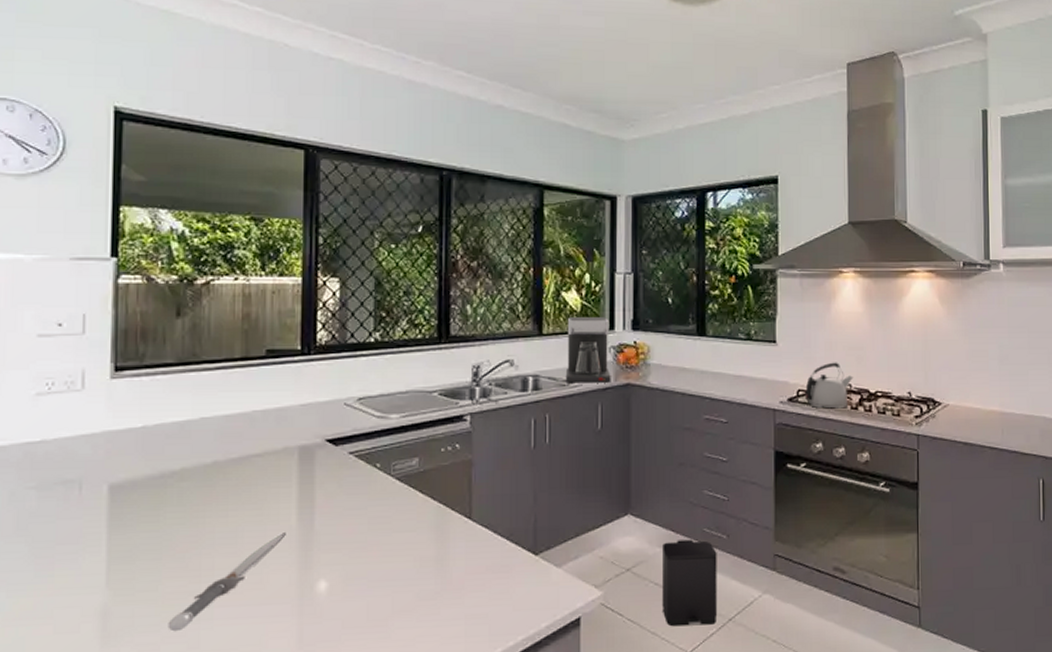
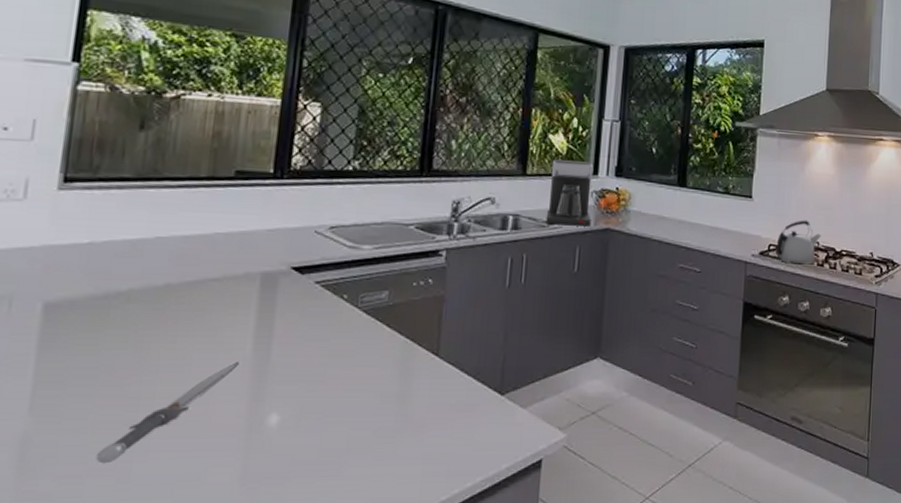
pedal bin: present [661,539,718,627] -> none [624,385,682,471]

